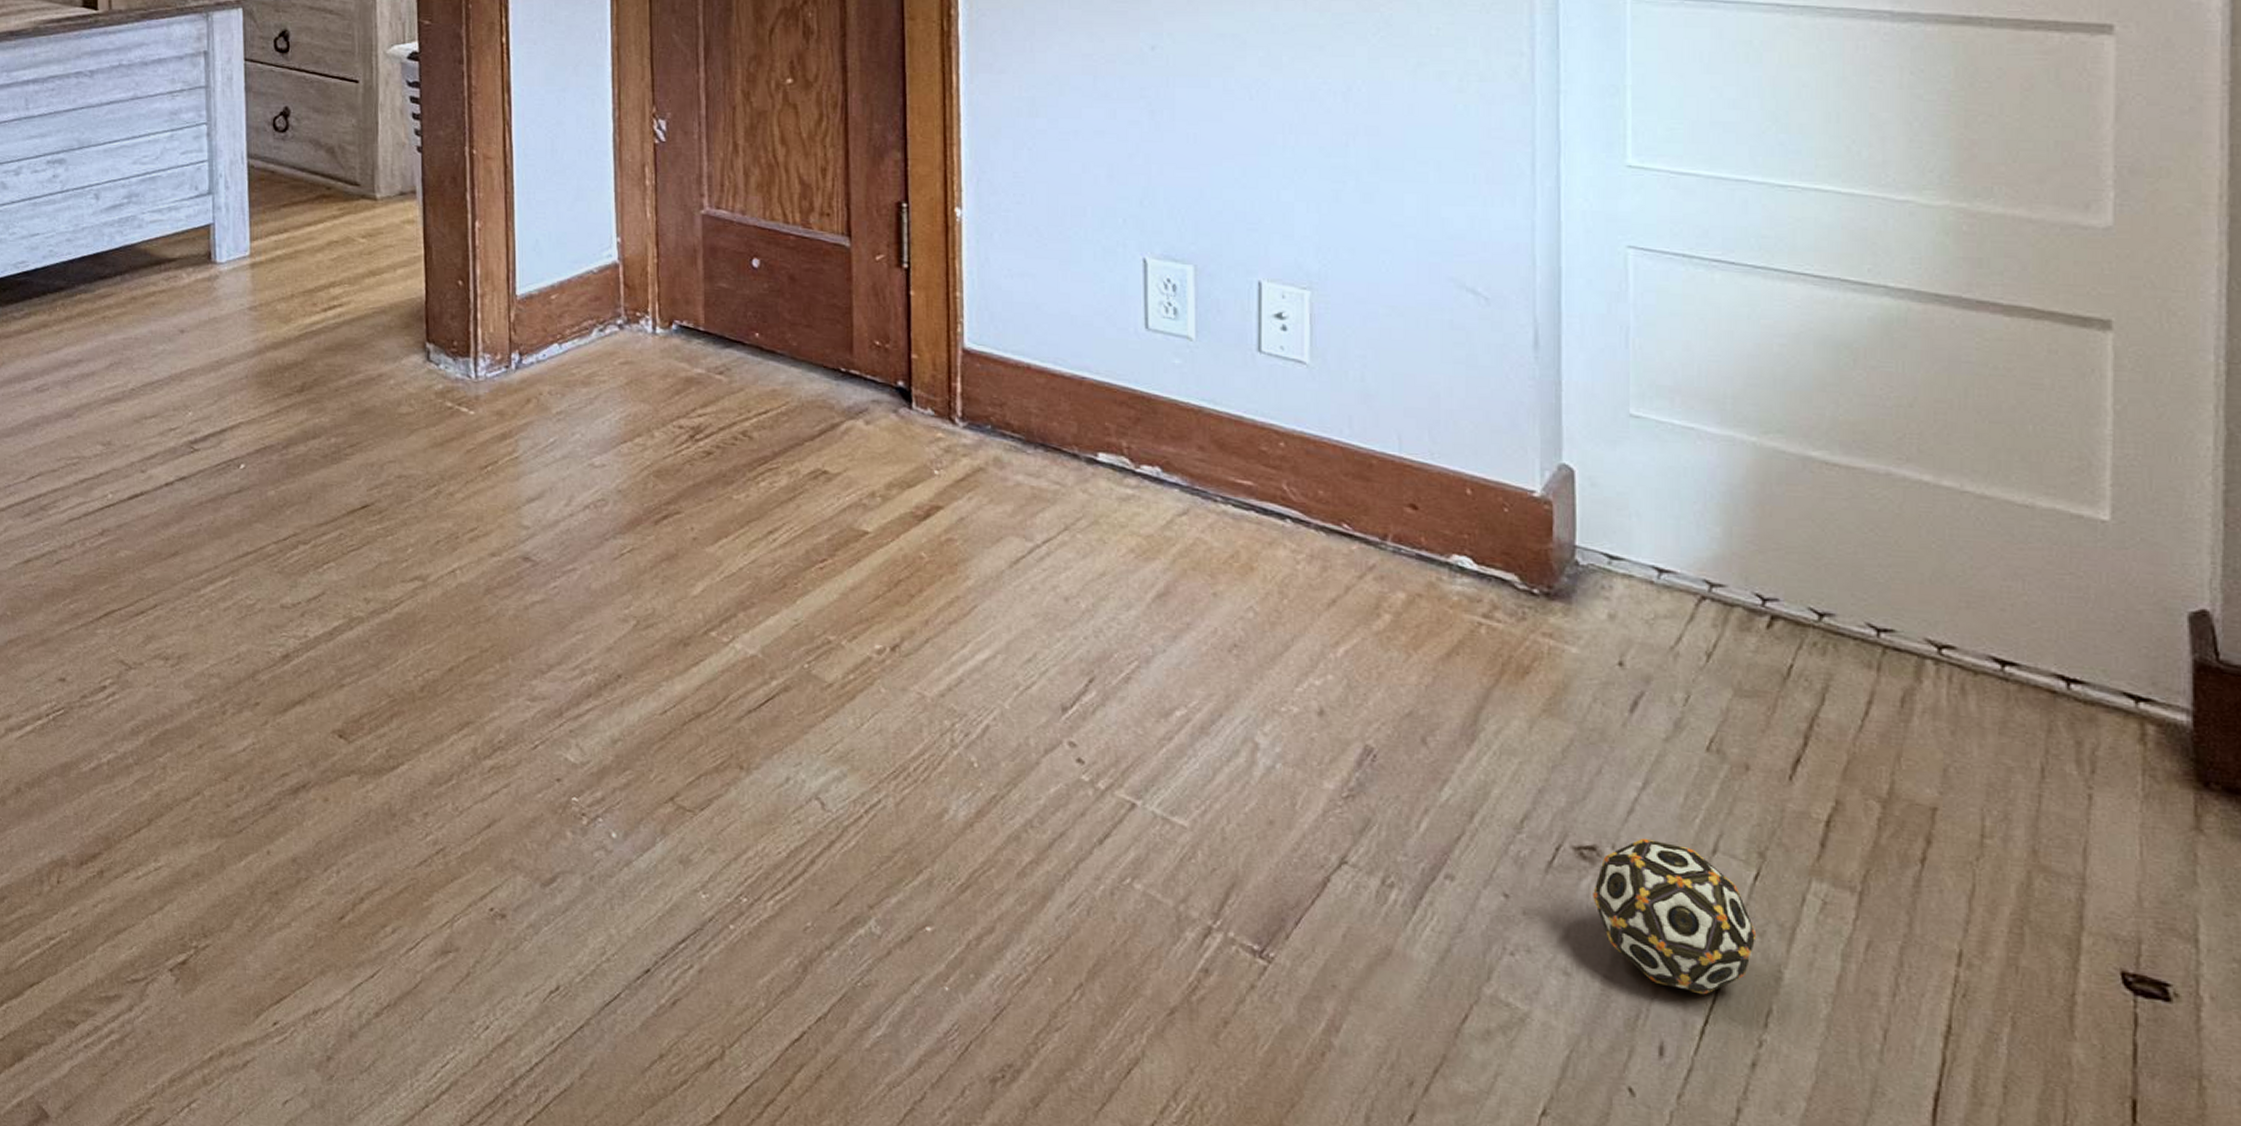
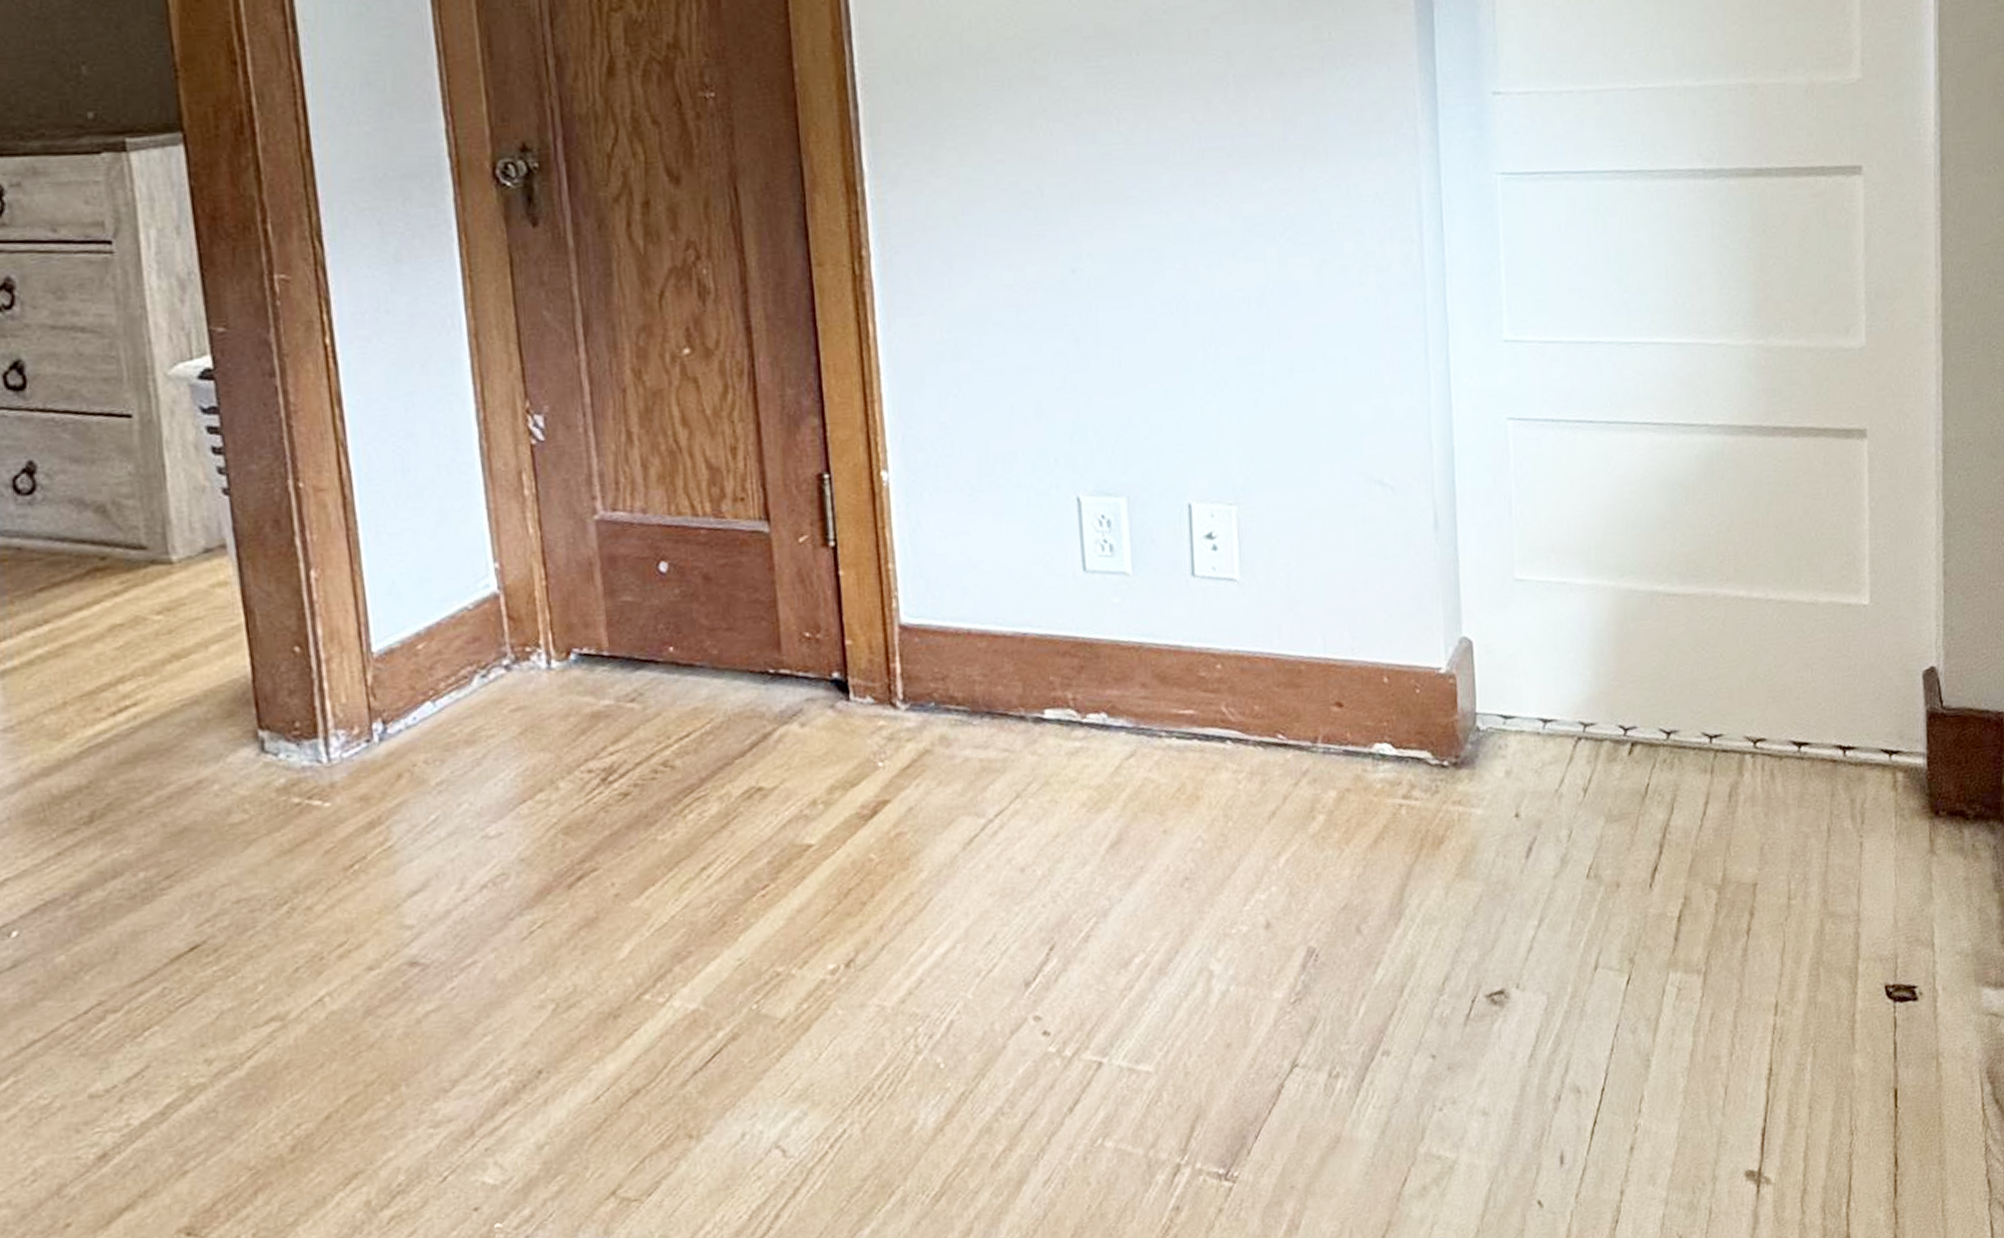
decorative ball: present [1593,838,1757,995] -> none [1503,969,1630,1101]

